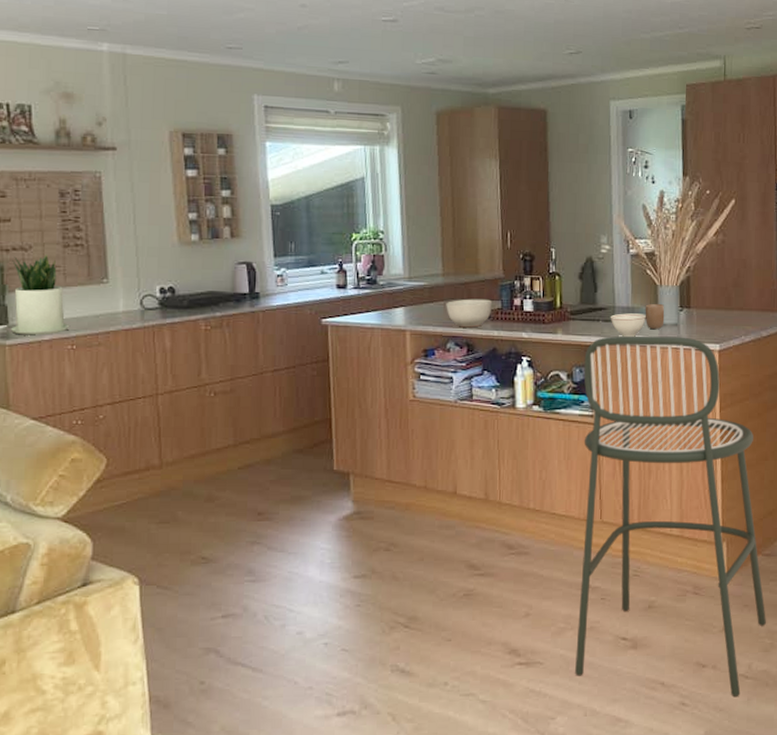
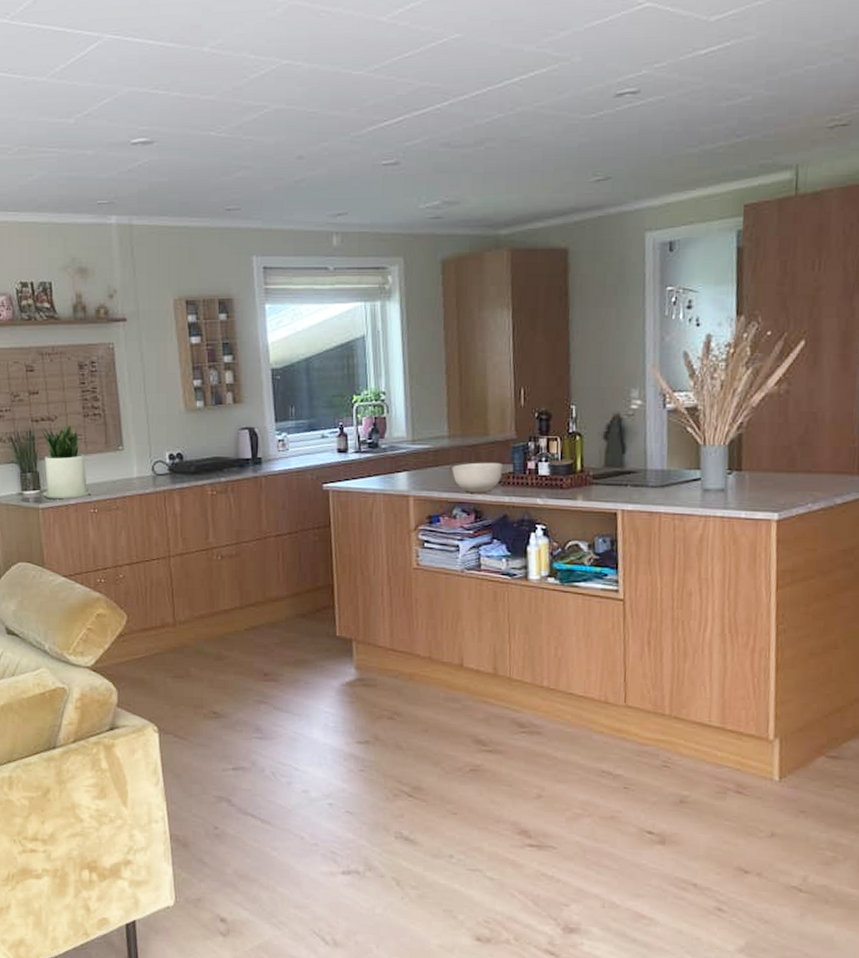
bar stool: present [575,335,766,696] -> none [592,502,829,910]
bowl: present [610,313,646,338] -> none [640,477,685,505]
cup: present [645,303,665,330] -> none [683,465,709,496]

